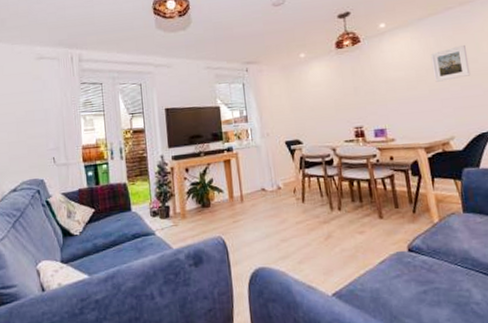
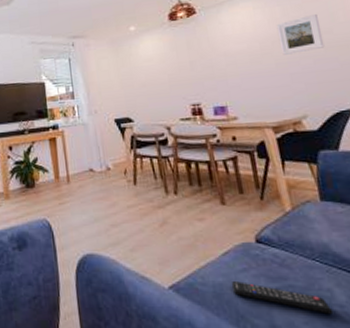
remote control: none [386,285,471,311] -> present [231,280,334,313]

